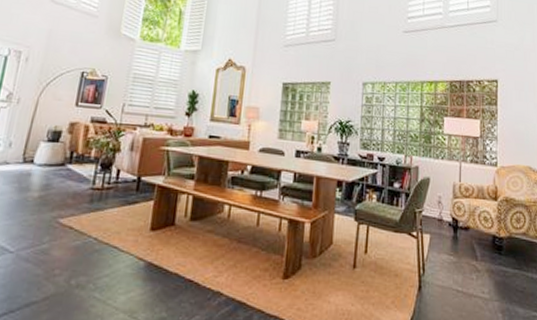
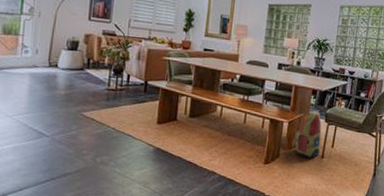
backpack: none [319,208,352,270] -> present [294,112,322,159]

